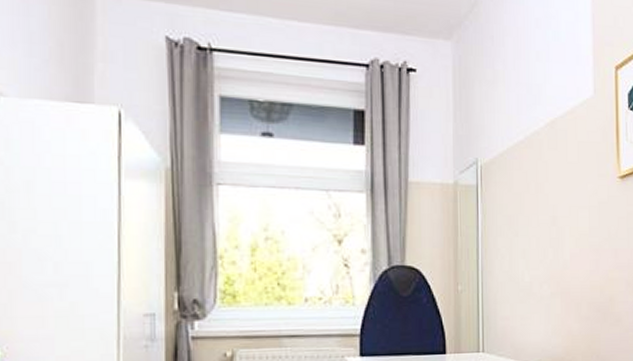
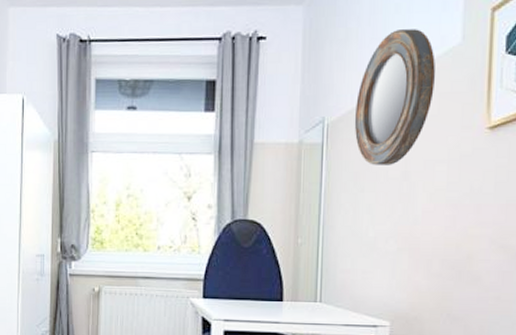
home mirror: none [505,77,574,210] -> present [354,29,435,165]

